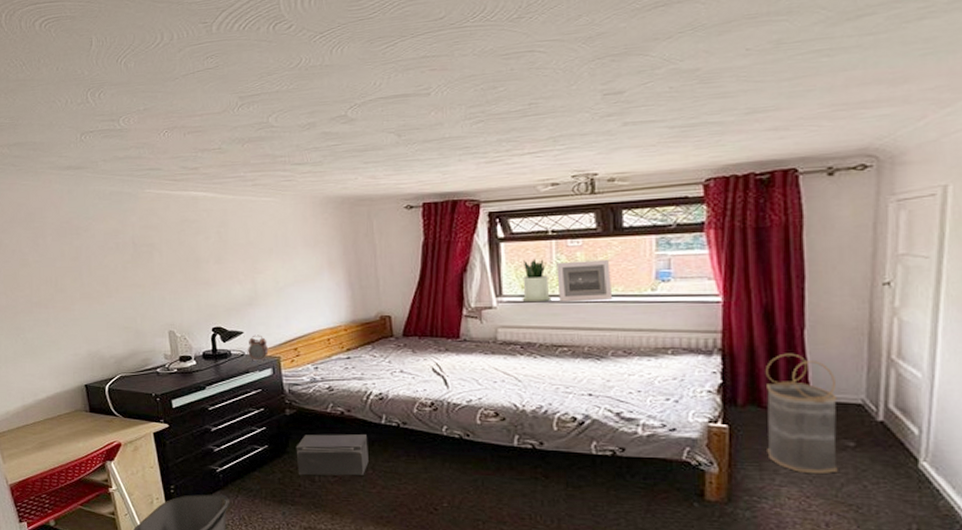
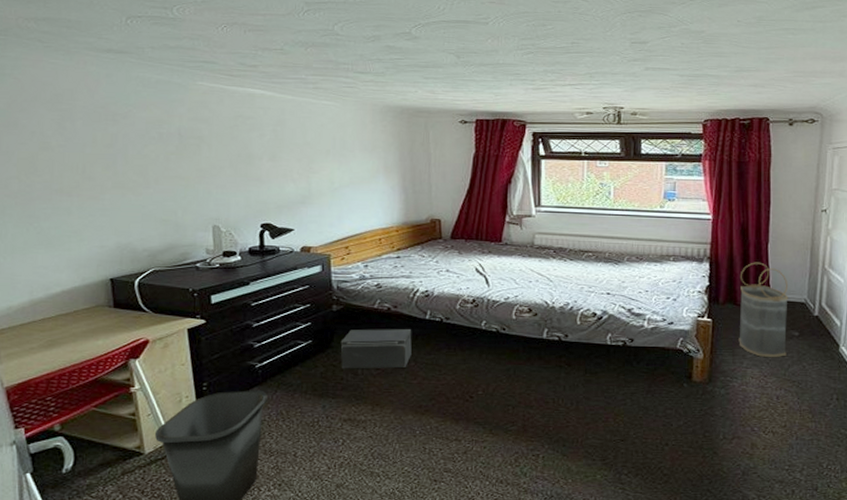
alarm clock: present [248,335,269,362] -> none [297,232,319,259]
planter: present [522,258,552,303] -> none [557,175,581,213]
picture frame: present [557,260,613,302] -> none [587,179,631,214]

